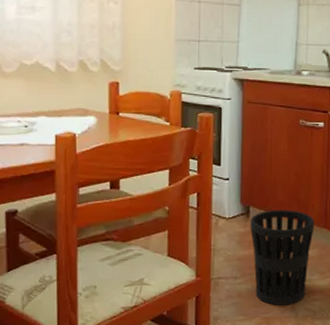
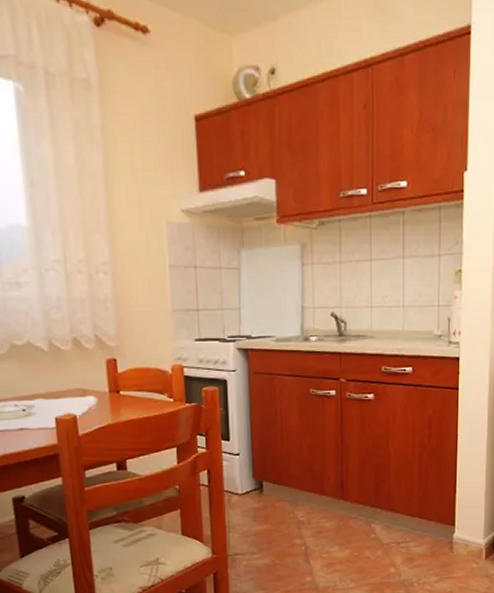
wastebasket: present [250,209,315,305] -> none [264,482,331,578]

